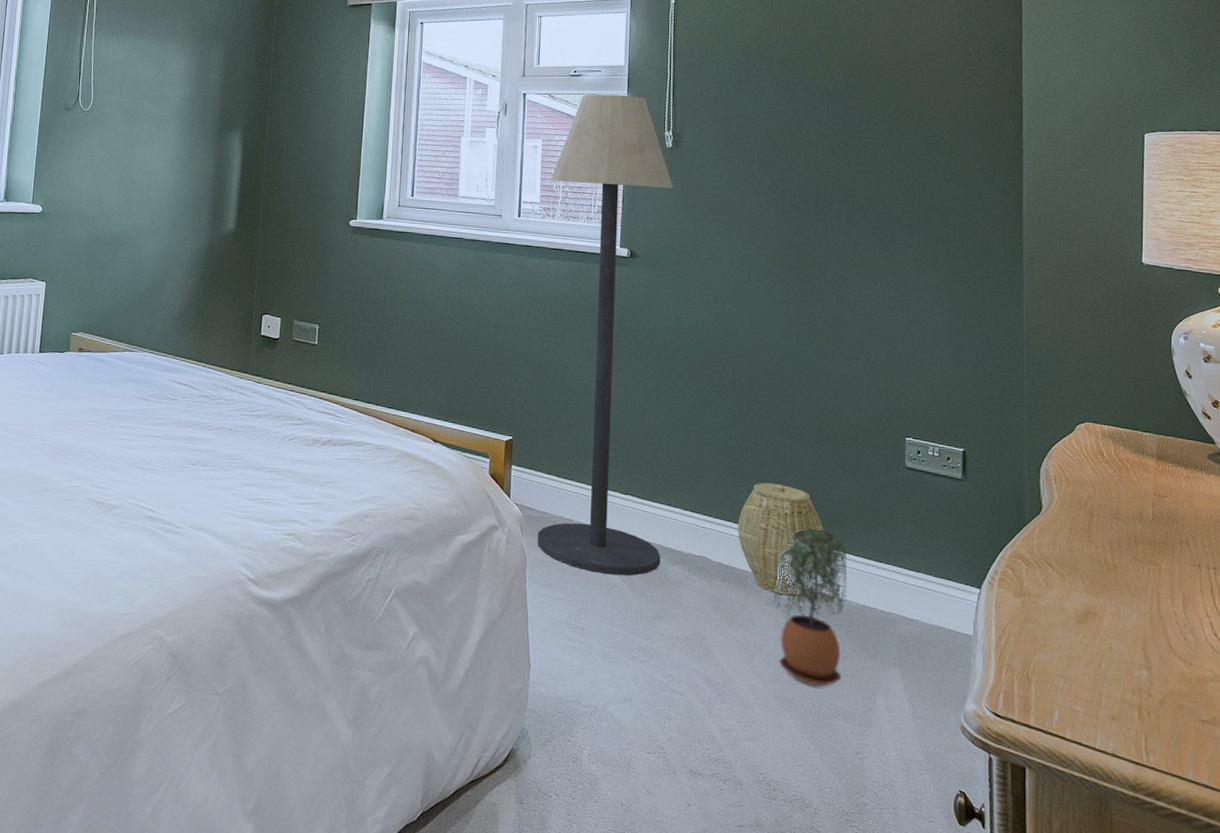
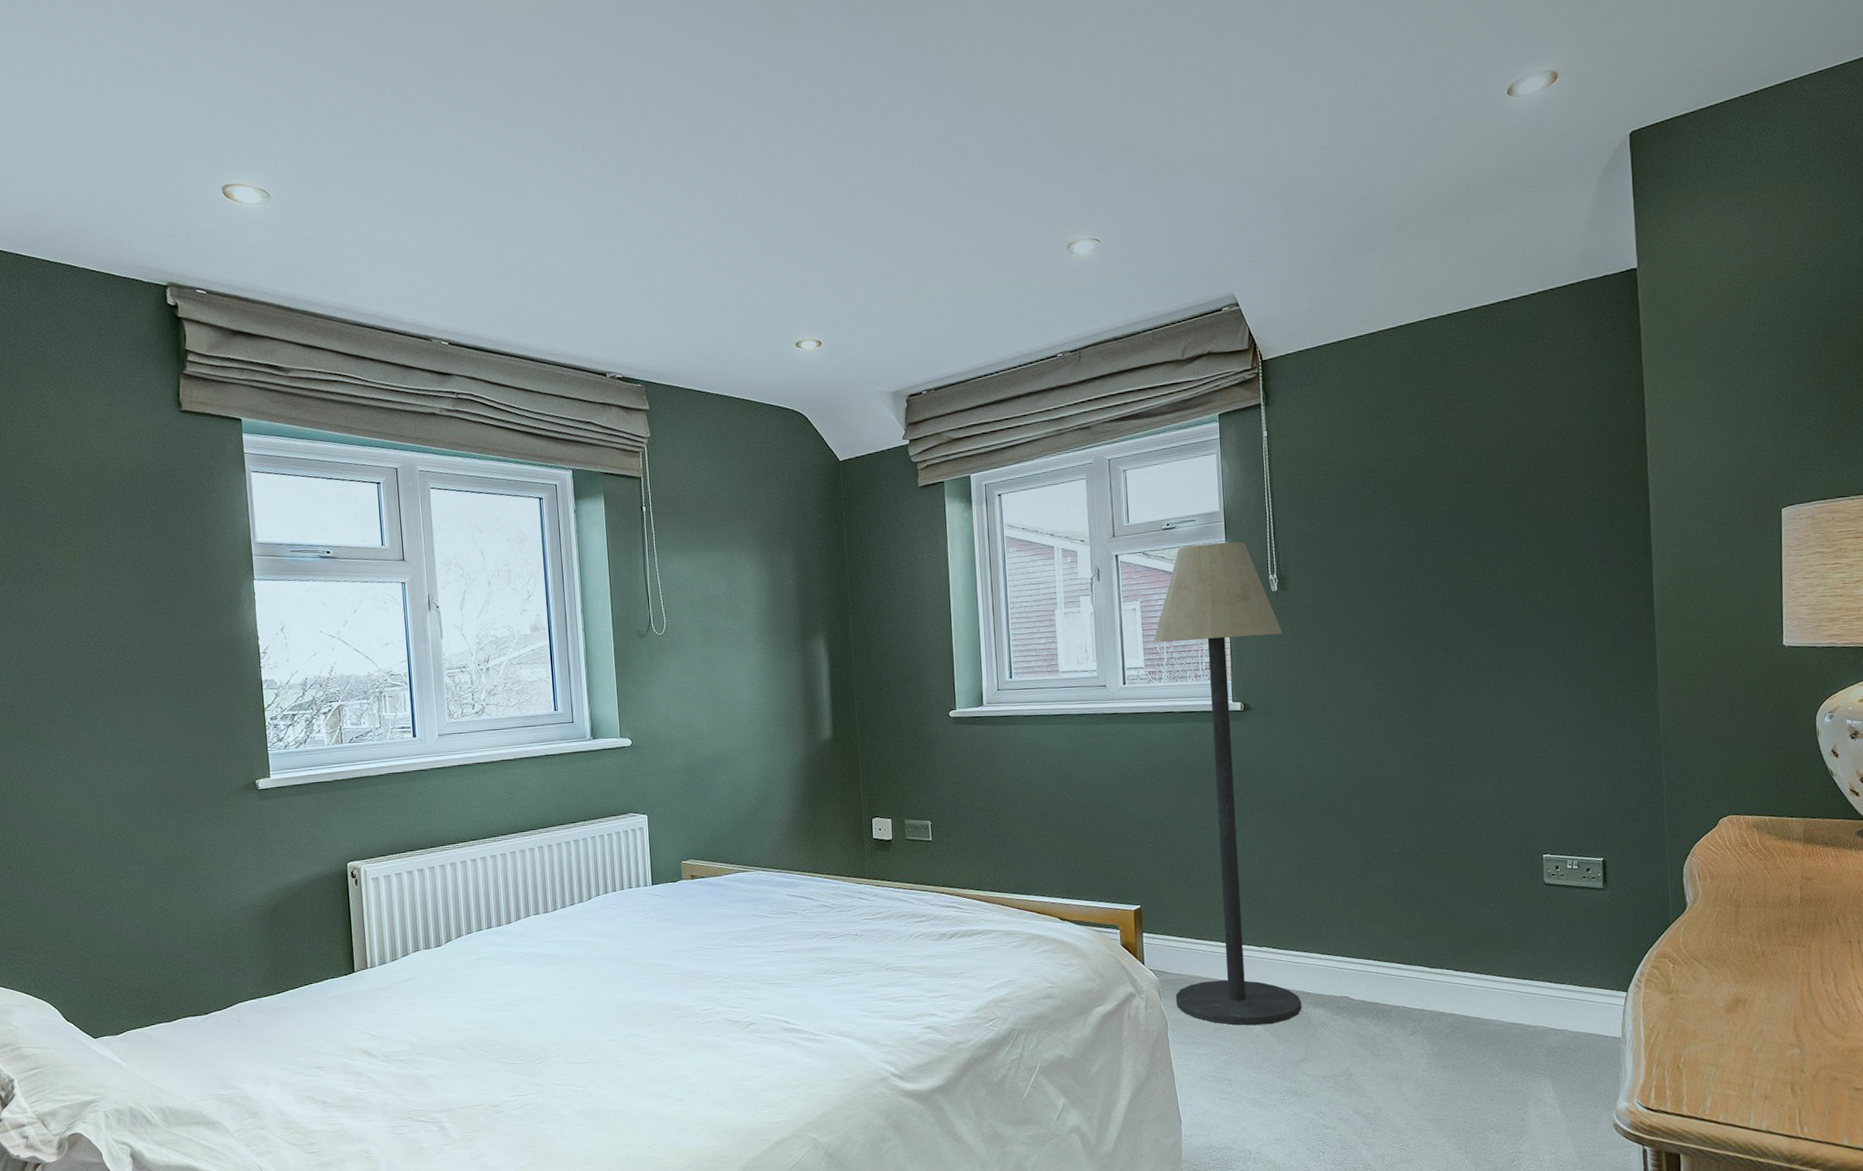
woven basket: present [738,482,823,596] -> none [1377,916,1464,1023]
potted plant: present [774,529,847,687] -> none [1418,955,1492,1105]

